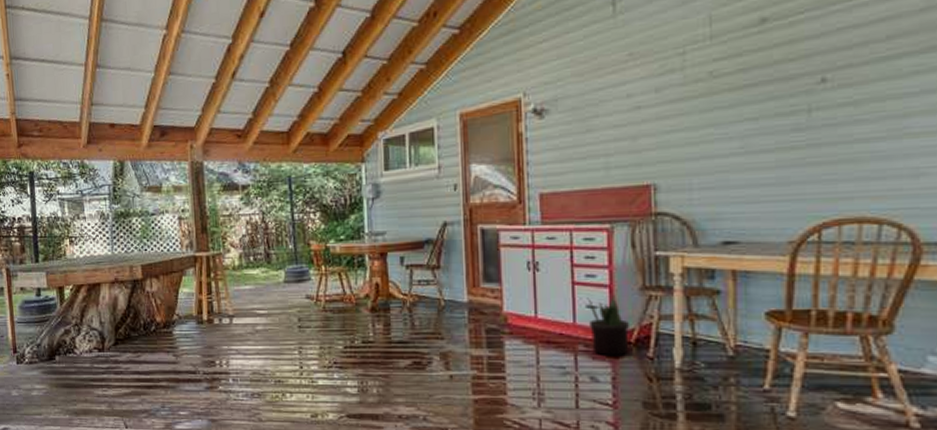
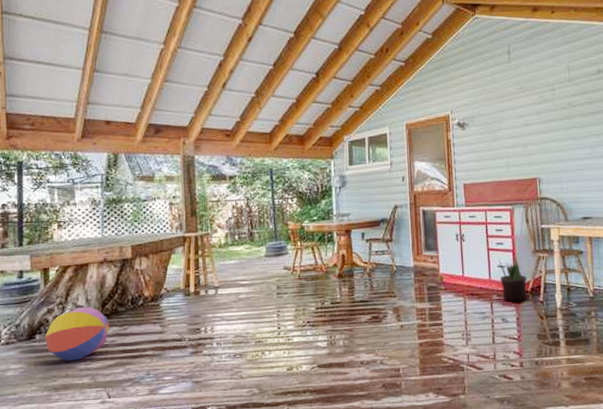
beachball: none [64,329,124,386] -> present [45,306,110,361]

